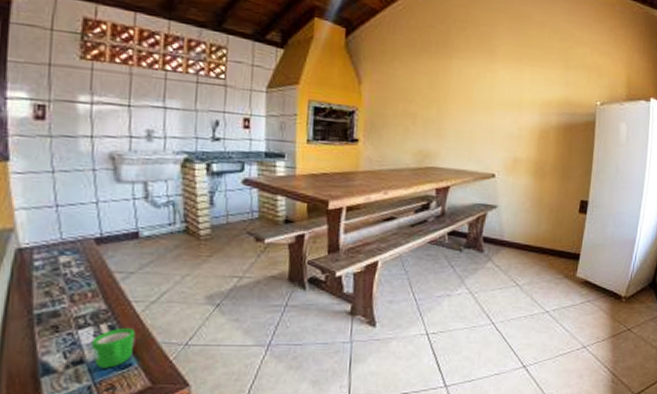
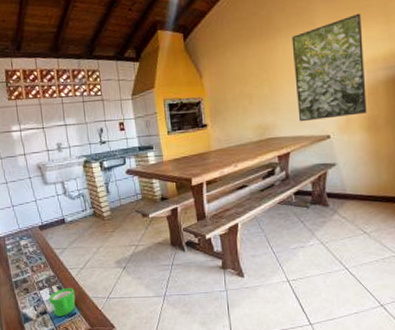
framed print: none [464,52,542,158] -> present [291,13,367,122]

